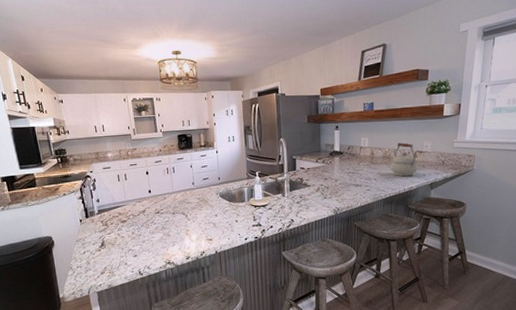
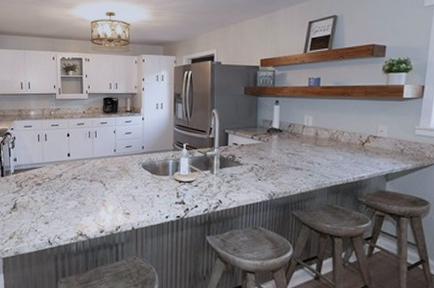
kettle: present [390,143,418,177] -> none [337,124,371,164]

